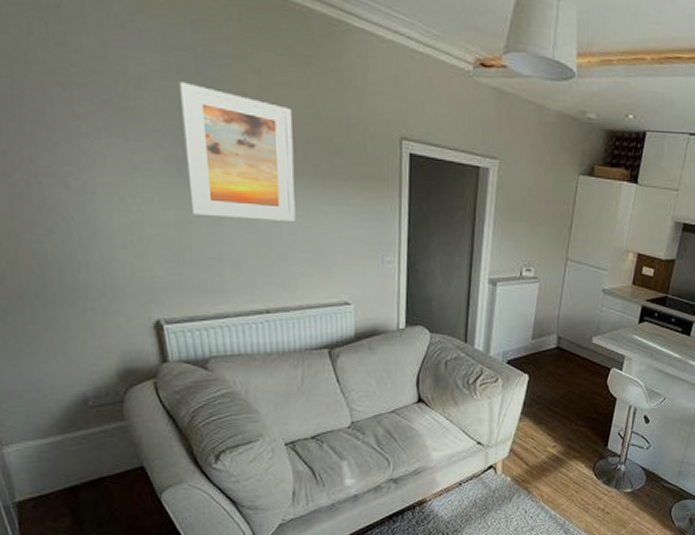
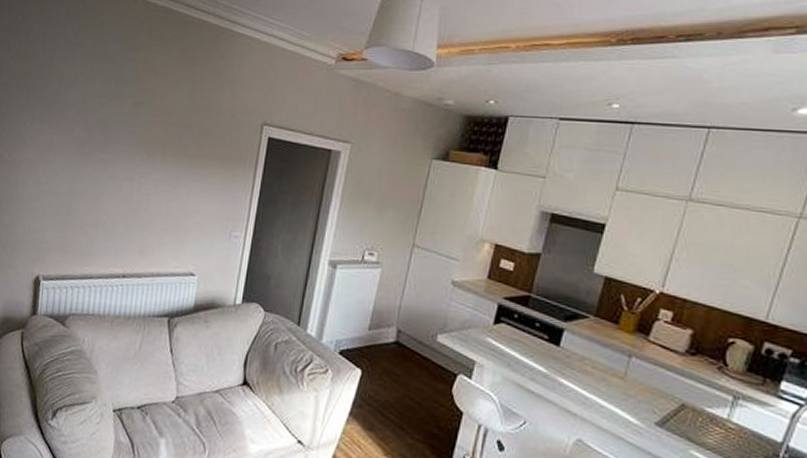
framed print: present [178,82,296,221] -> none [83,81,176,195]

